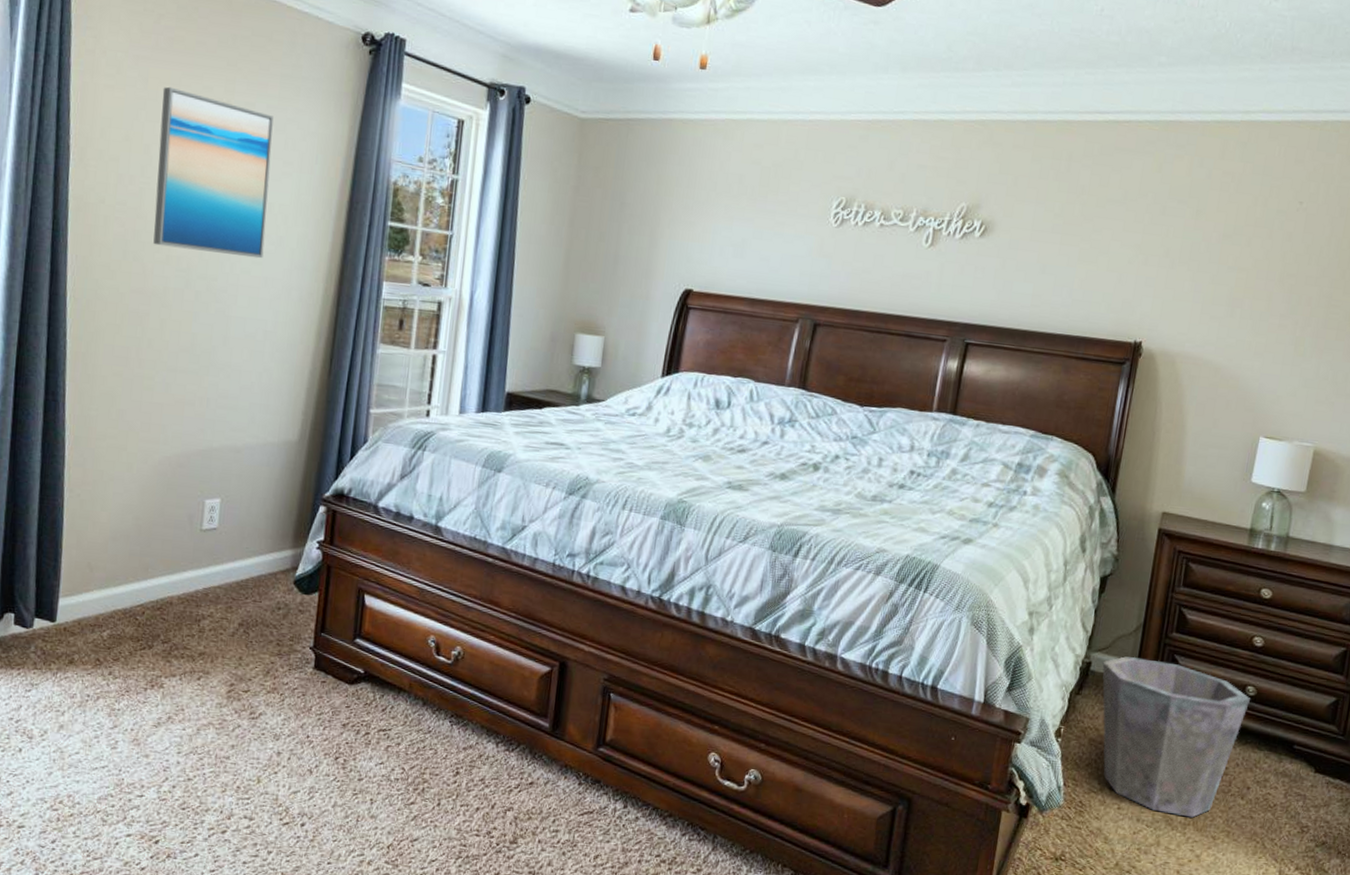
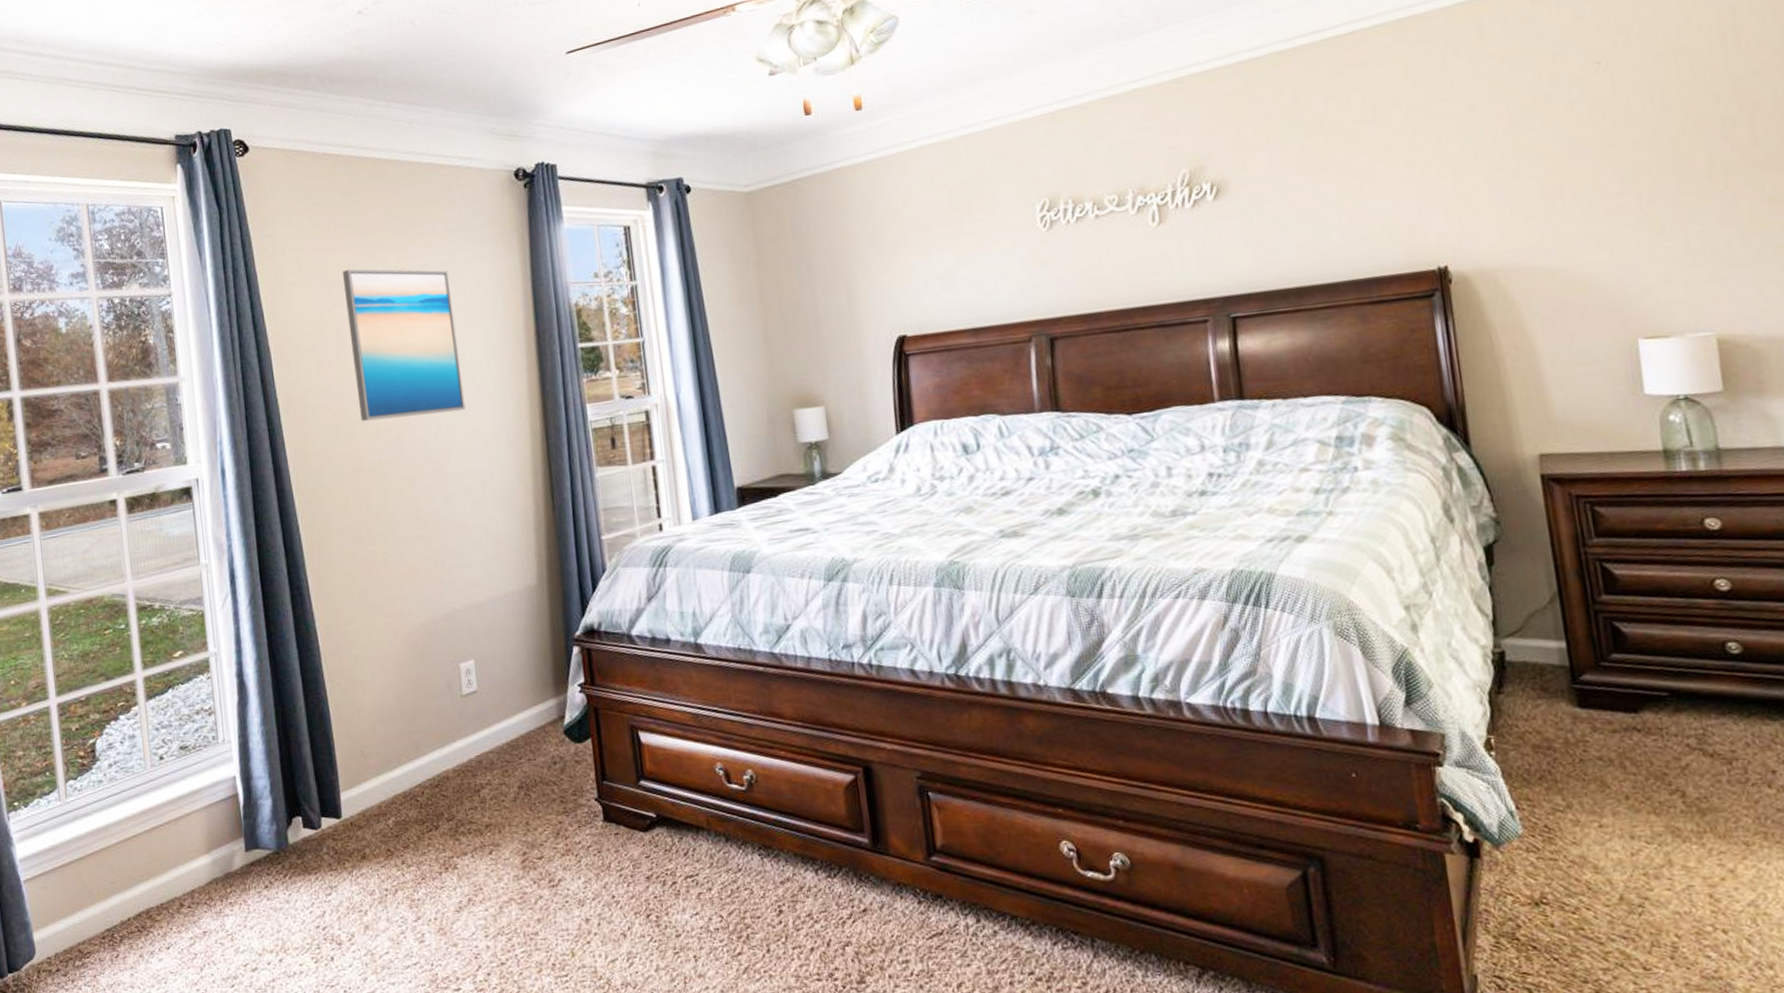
waste bin: present [1102,656,1250,818] -> none [1519,633,1738,823]

